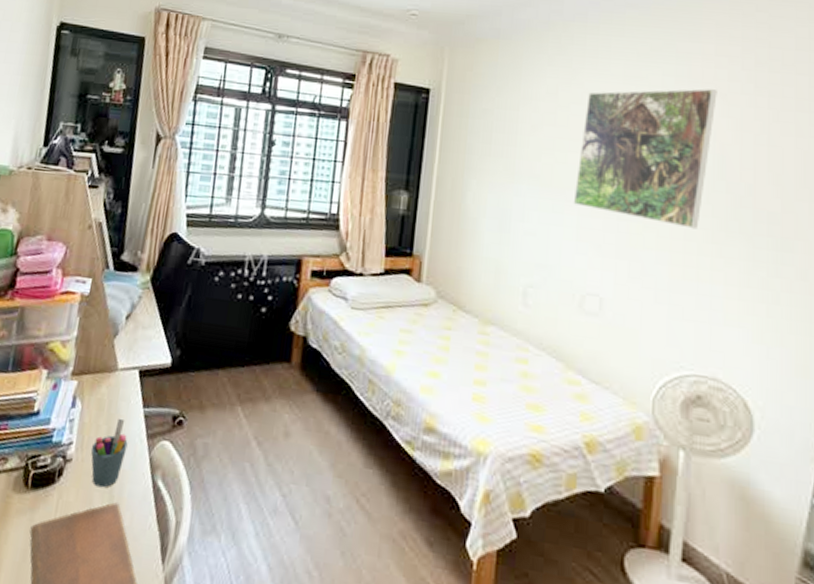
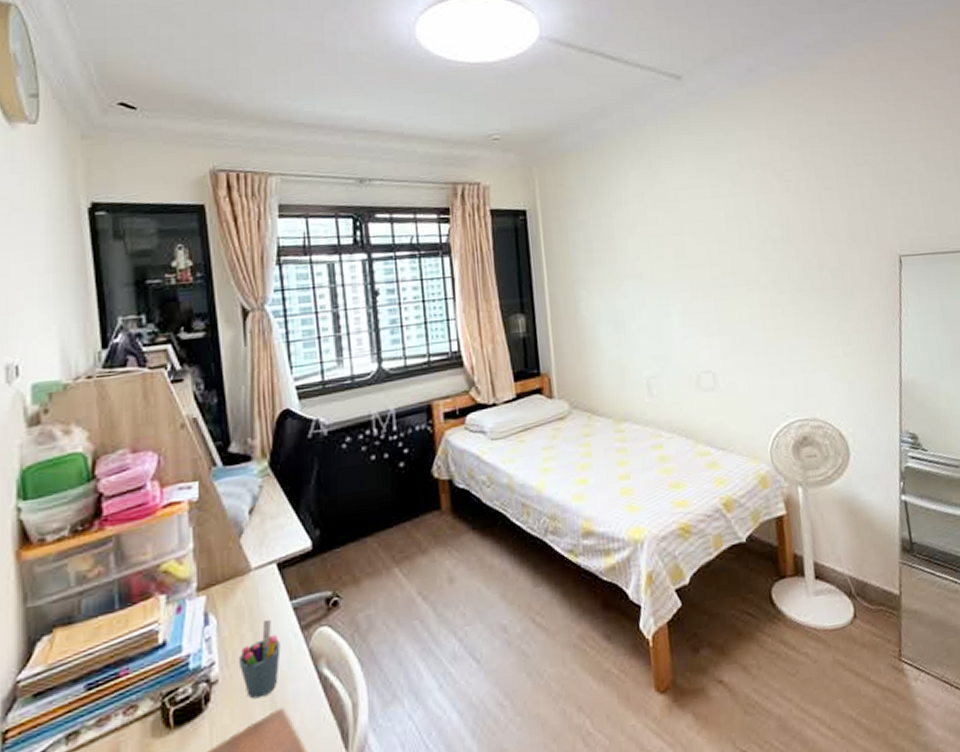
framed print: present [573,88,717,230] -> none [670,170,780,296]

